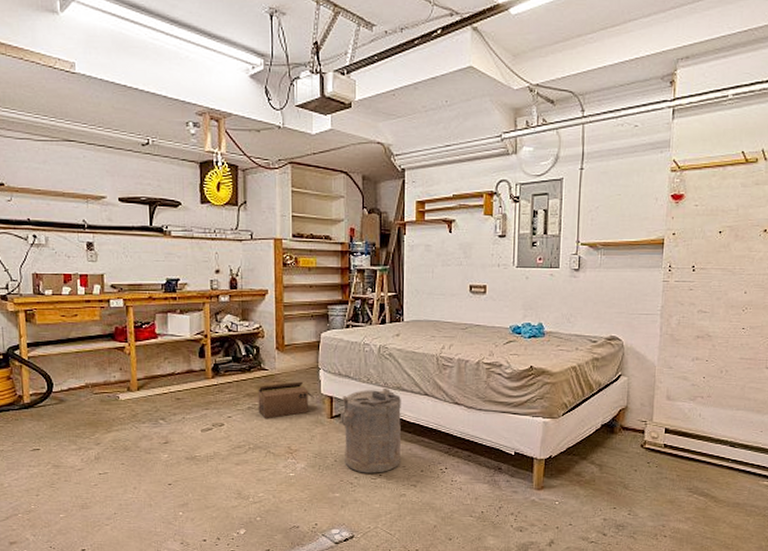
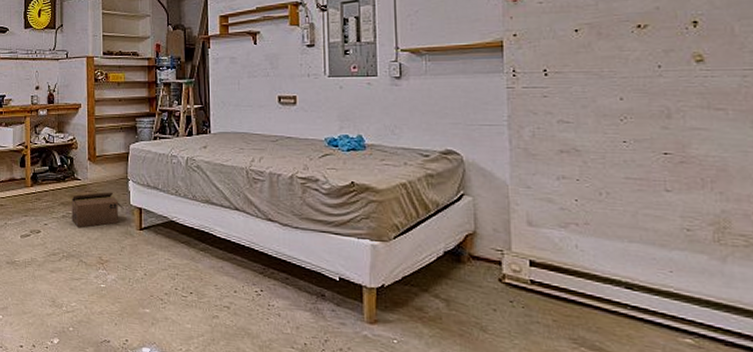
laundry hamper: present [338,387,401,473] -> none [147,200,212,291]

